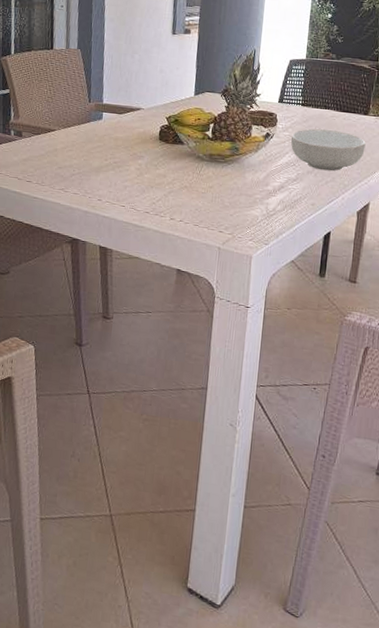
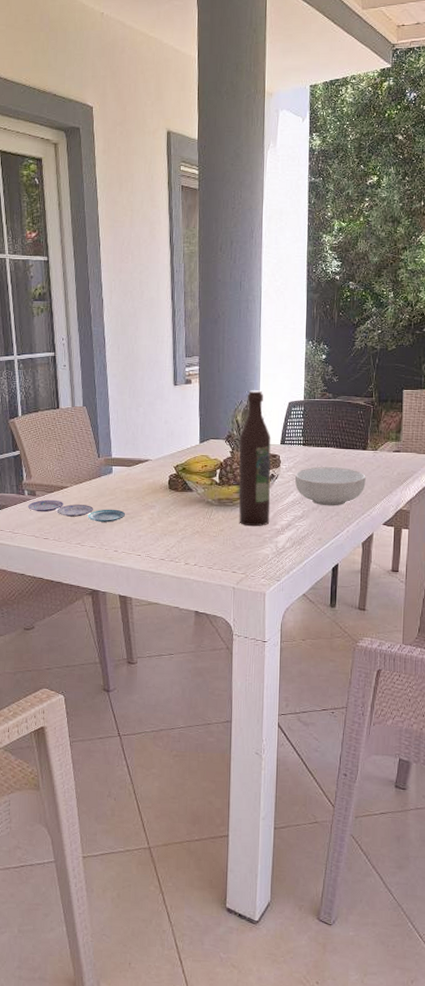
plate: none [13,141,113,170] -> present [28,499,126,522]
wine bottle: none [229,44,269,186] -> present [239,390,271,527]

